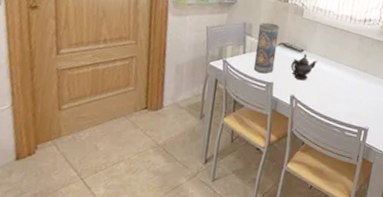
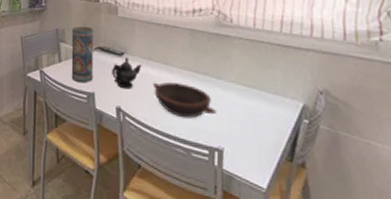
bowl: none [323,76,368,106] -> present [152,82,216,118]

